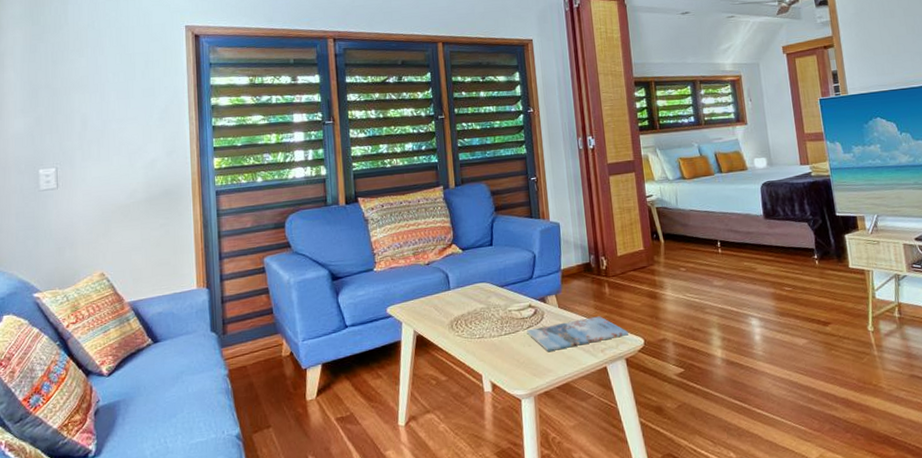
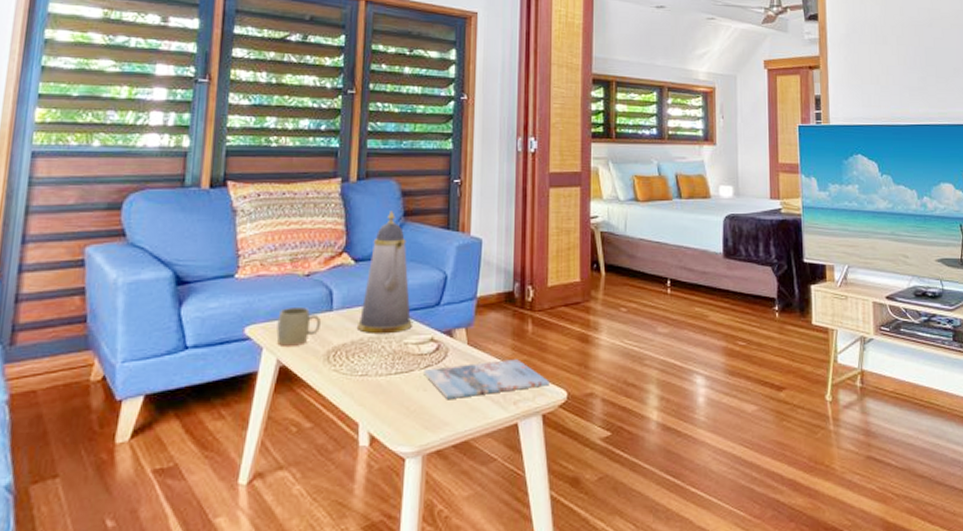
mug: none [410,289,443,320] -> present [276,308,321,346]
coffee pot: none [470,208,513,305] -> present [356,211,412,333]

